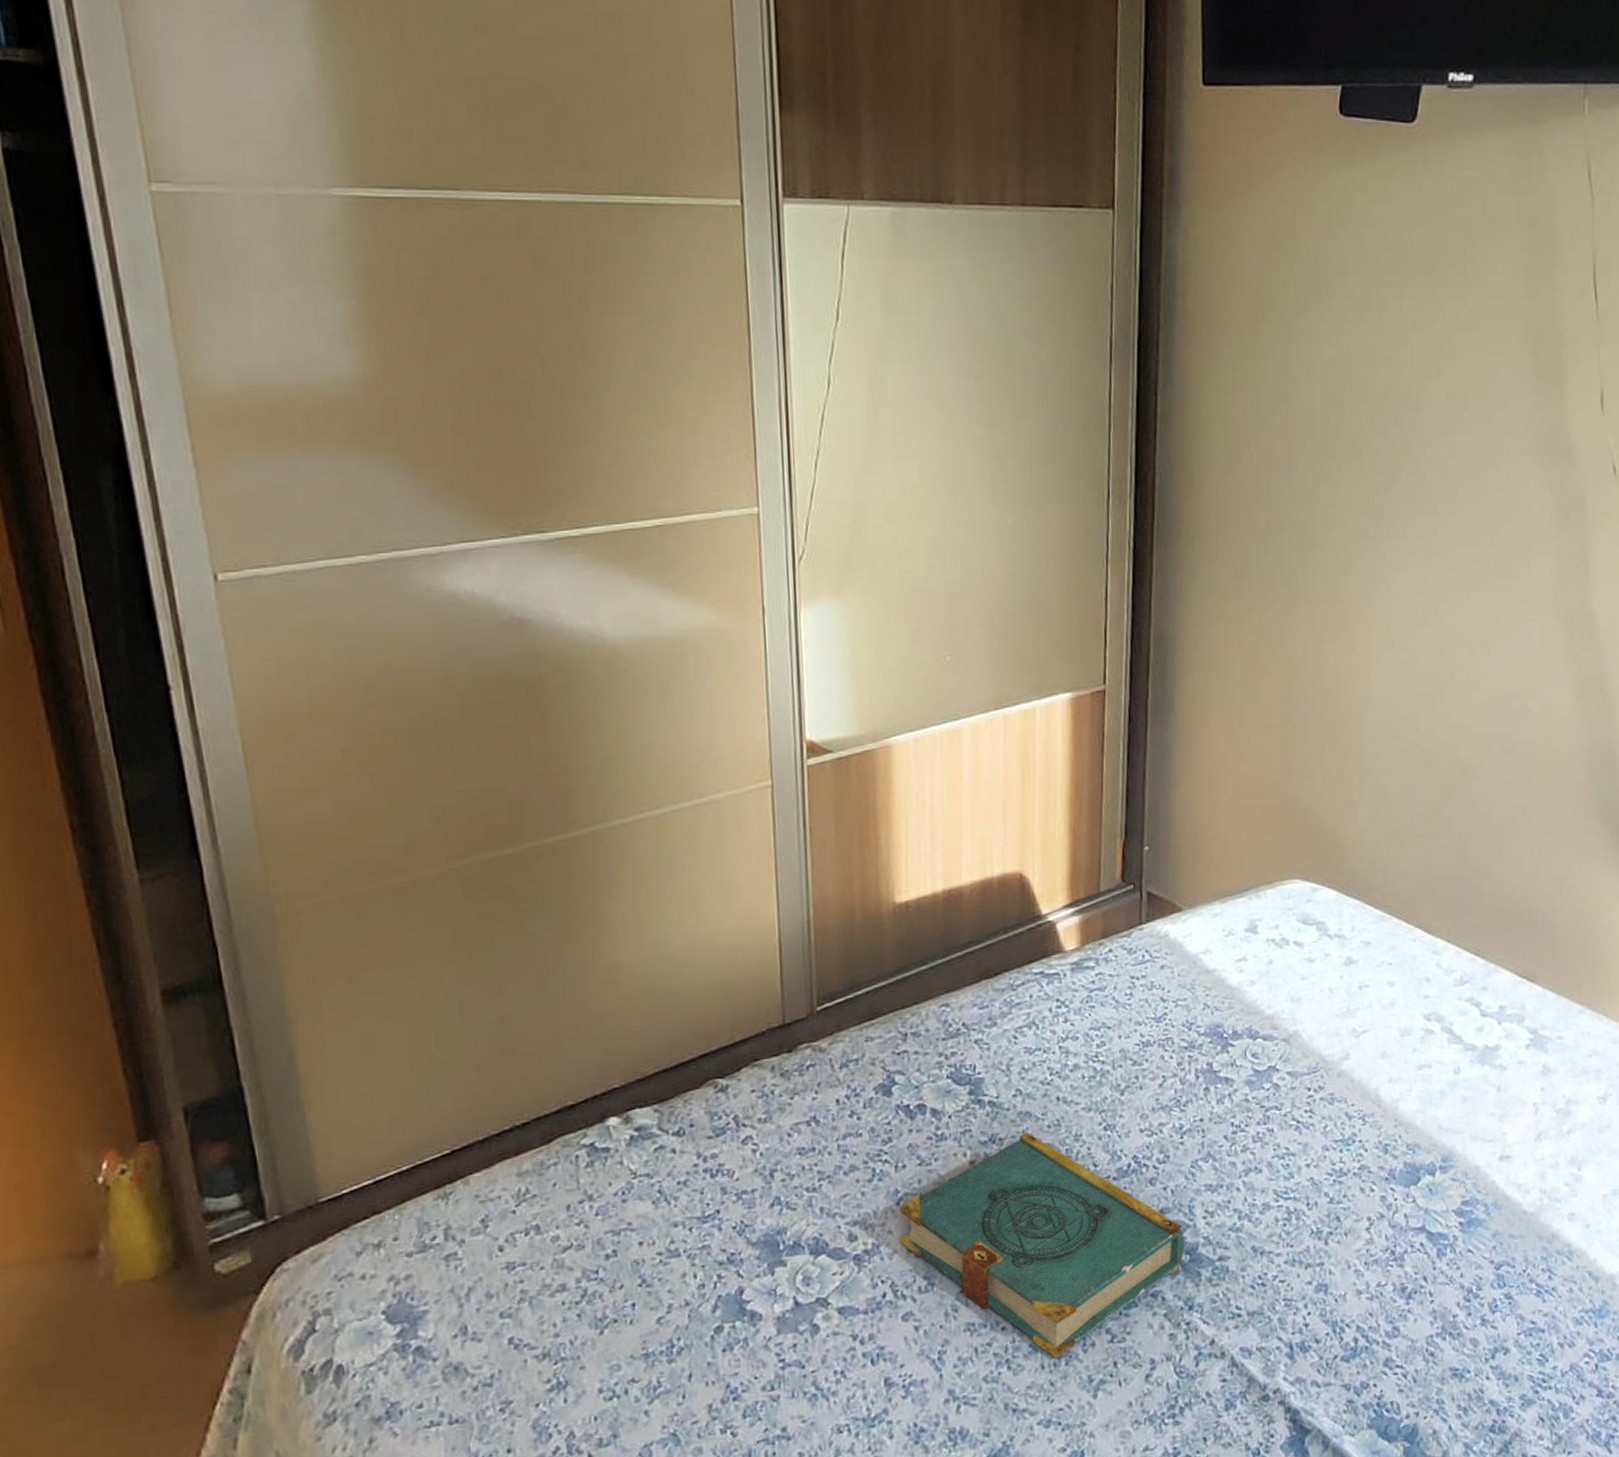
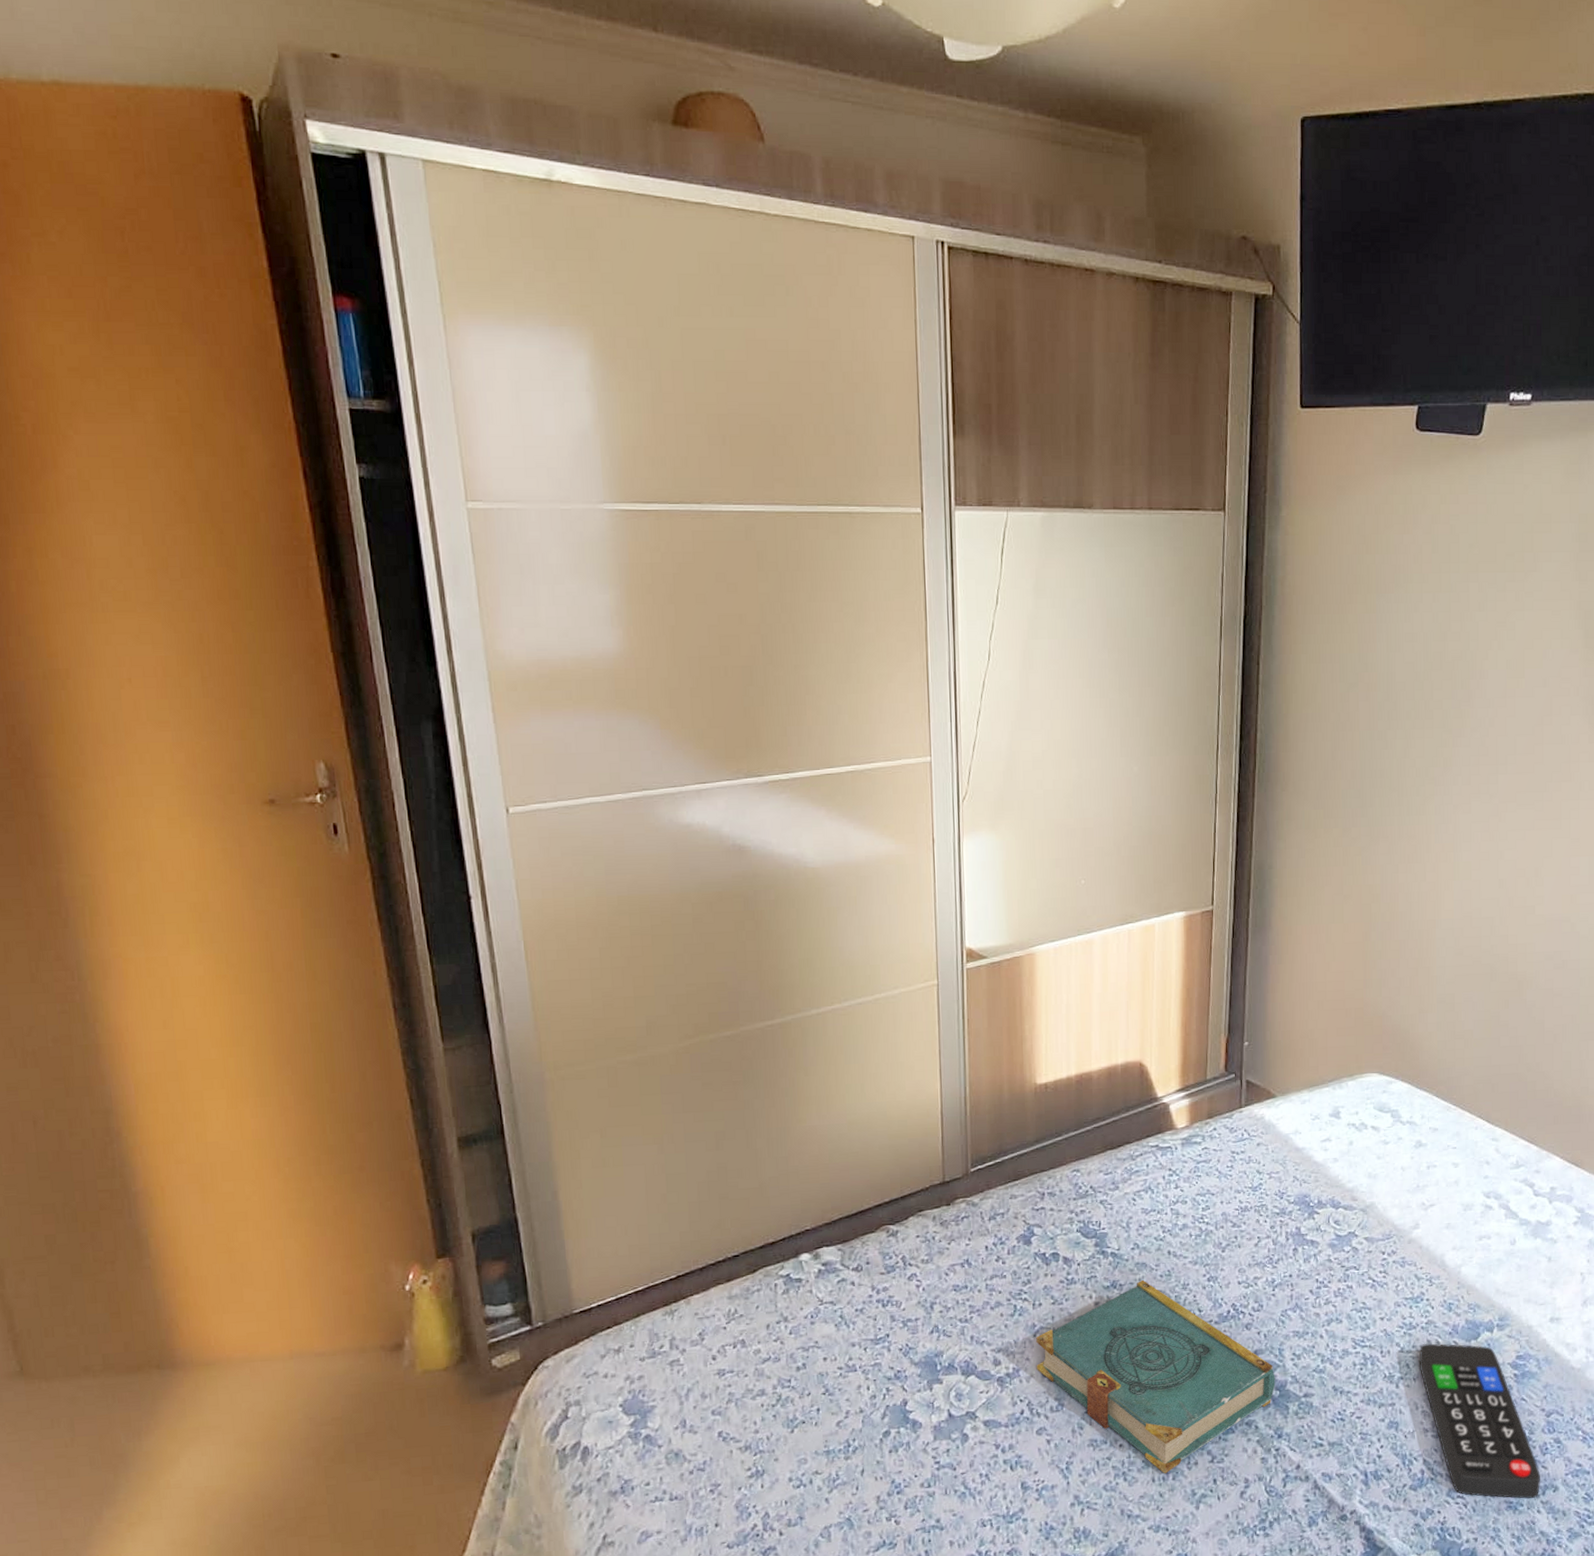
remote control: none [1350,1191,1489,1365] -> present [1419,1343,1540,1499]

